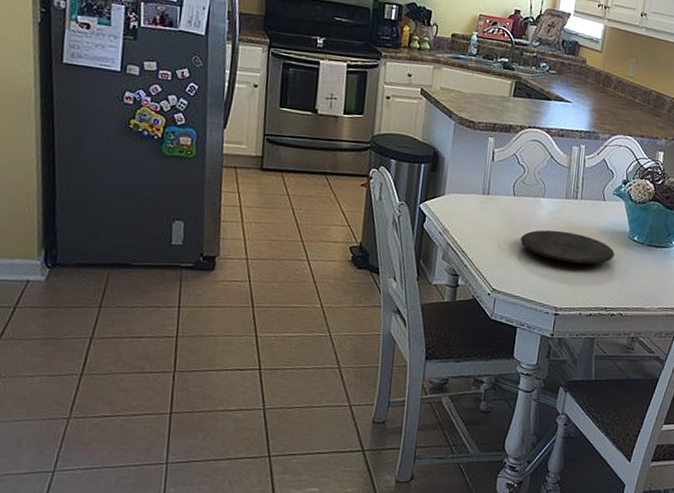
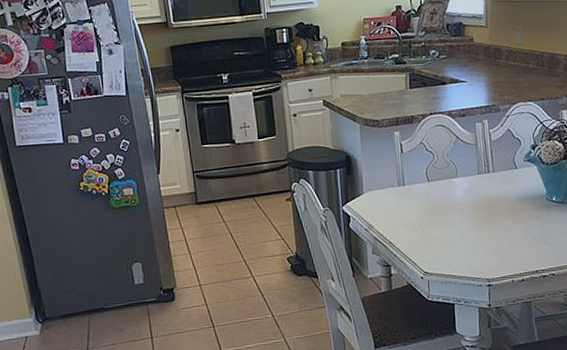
plate: present [520,230,614,265] -> none [442,205,536,235]

